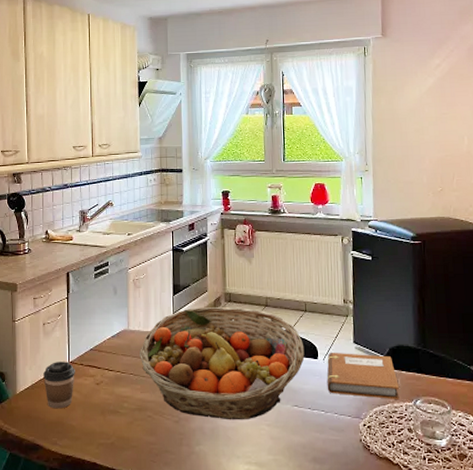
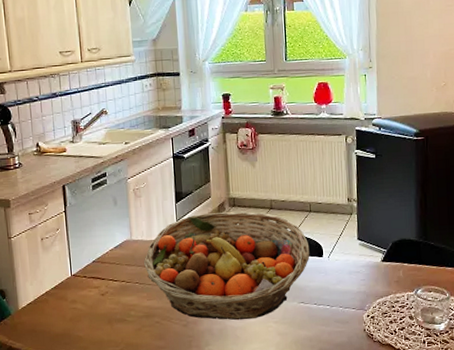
coffee cup: present [43,362,75,409] -> none [45,275,79,322]
notebook: present [327,352,400,399] -> none [332,249,401,291]

